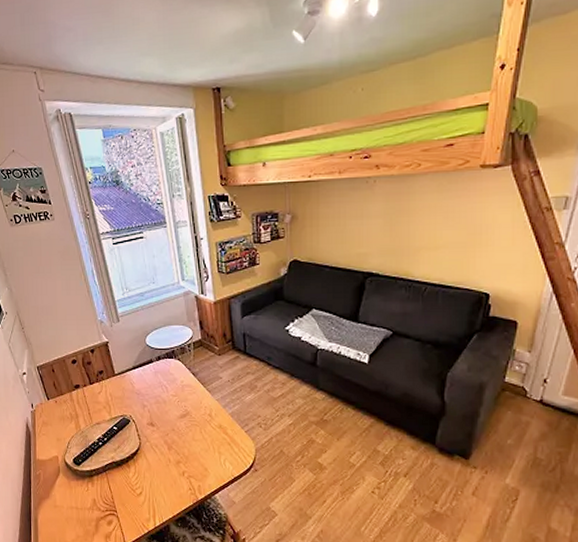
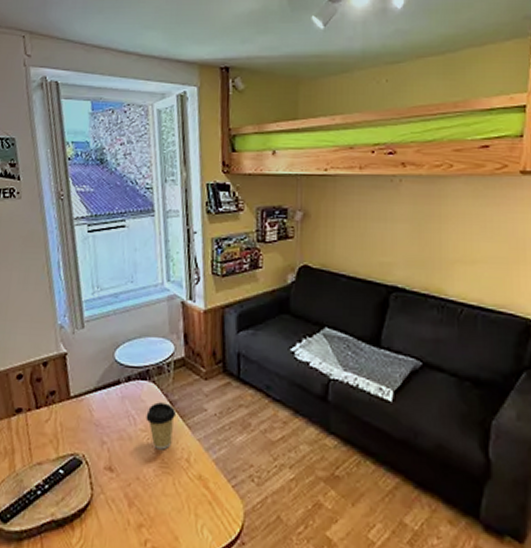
coffee cup: none [175,374,198,409] -> present [146,402,176,450]

